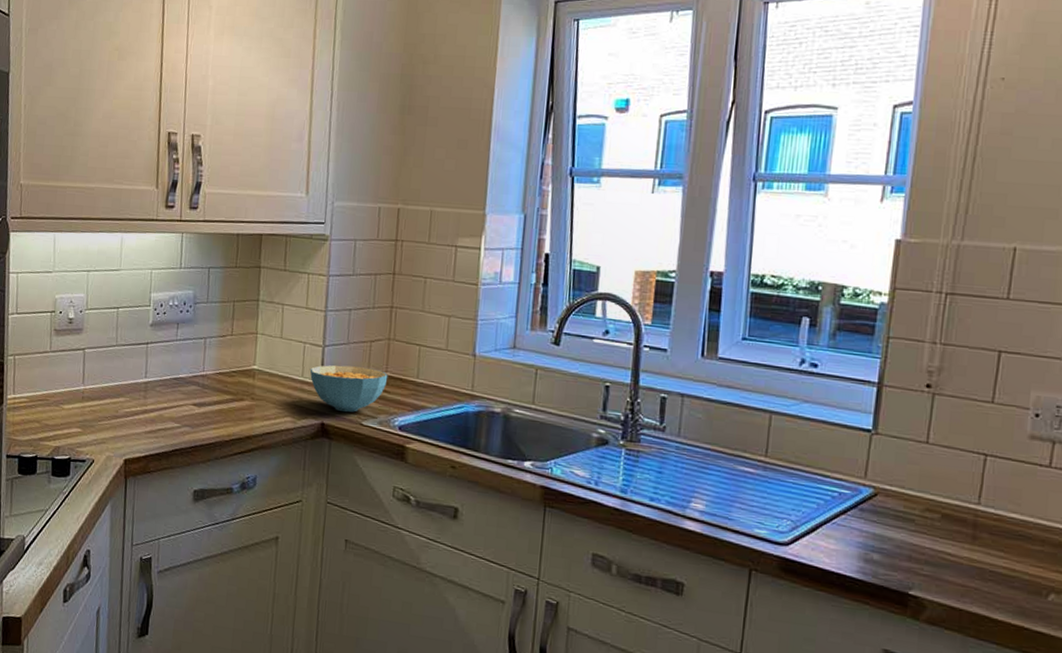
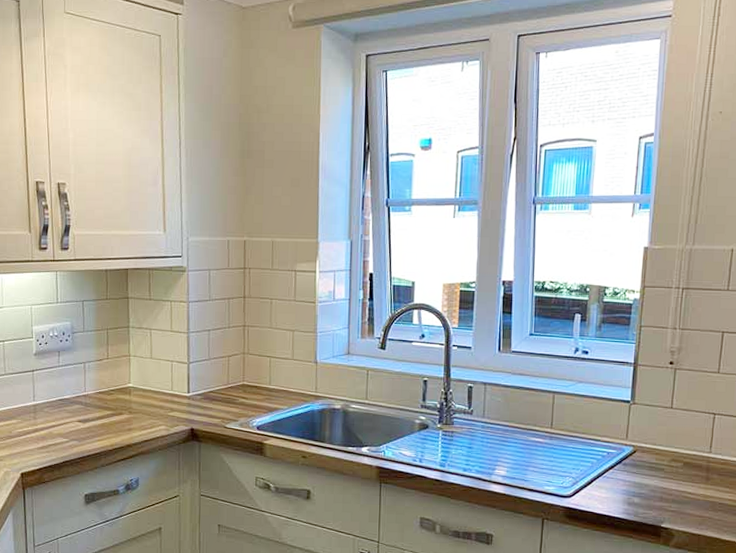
cereal bowl: present [309,365,388,412] -> none [178,378,245,418]

